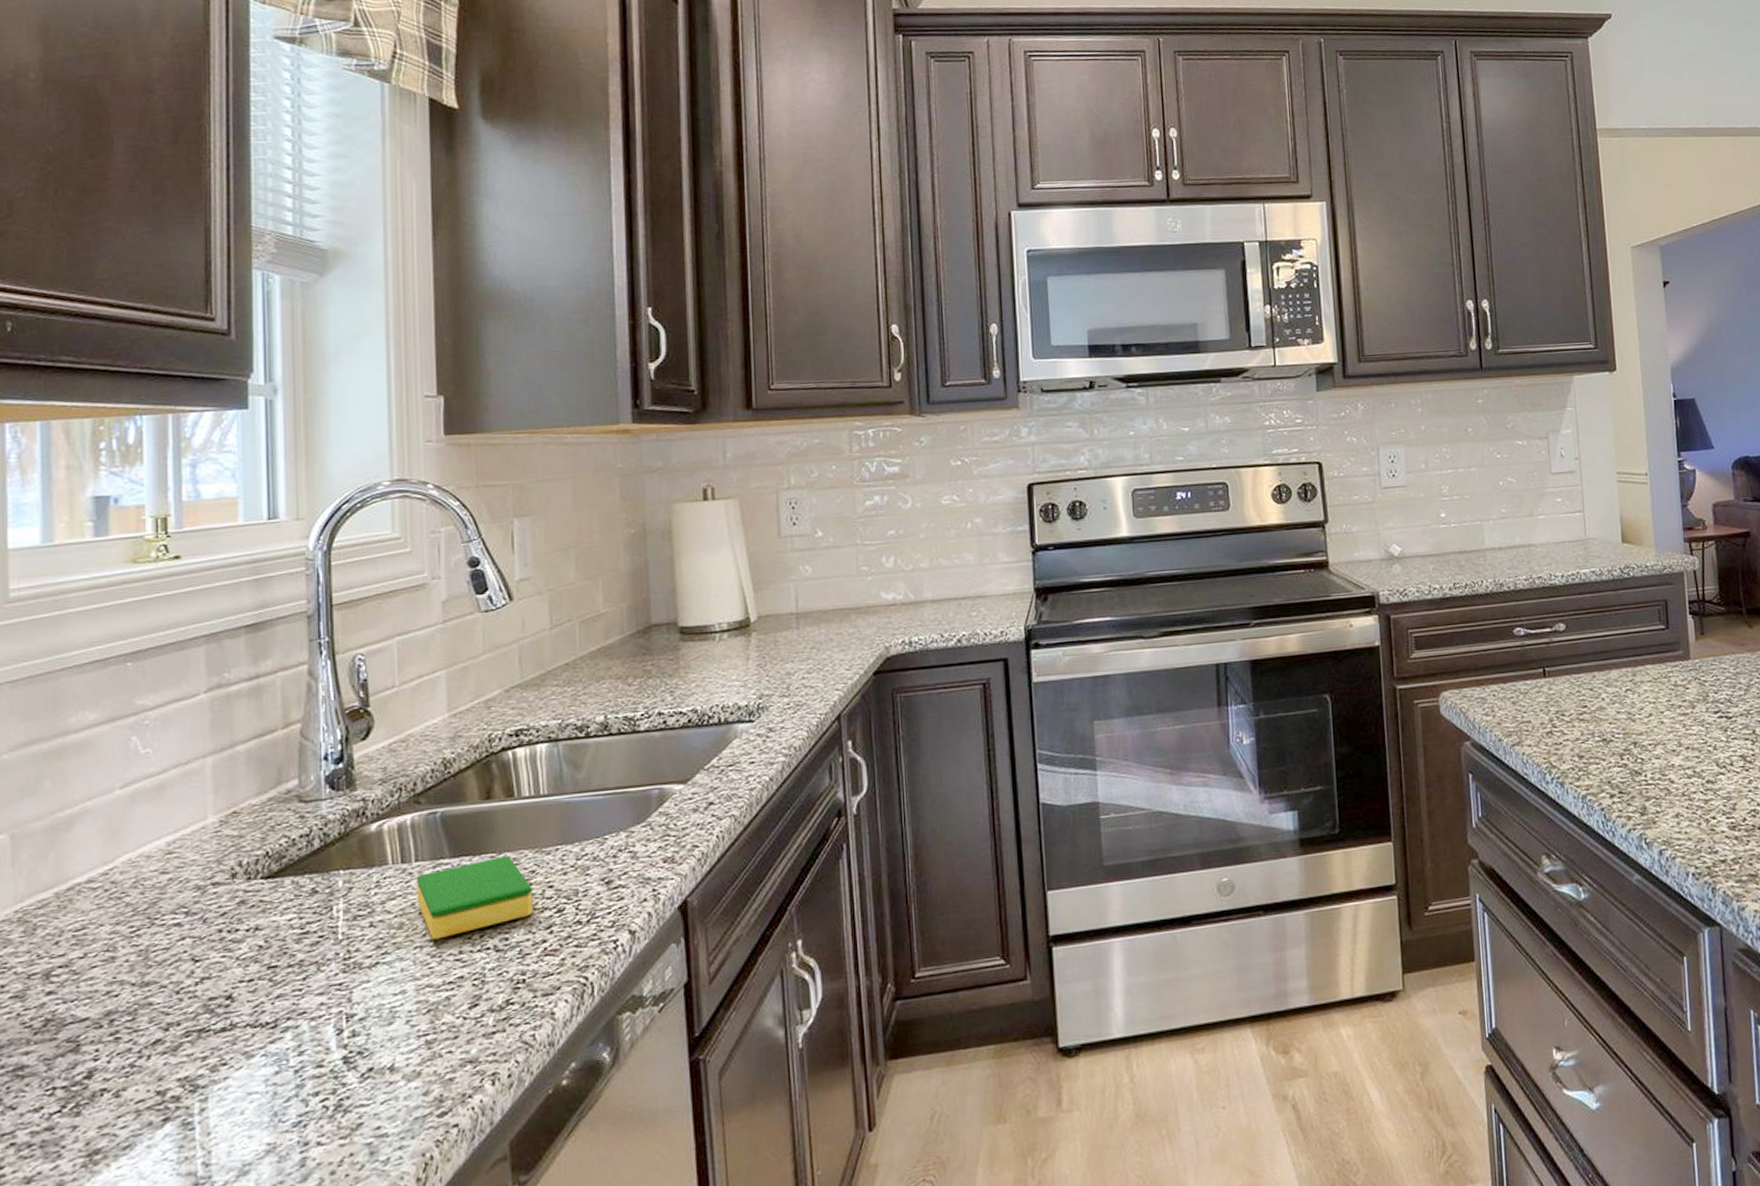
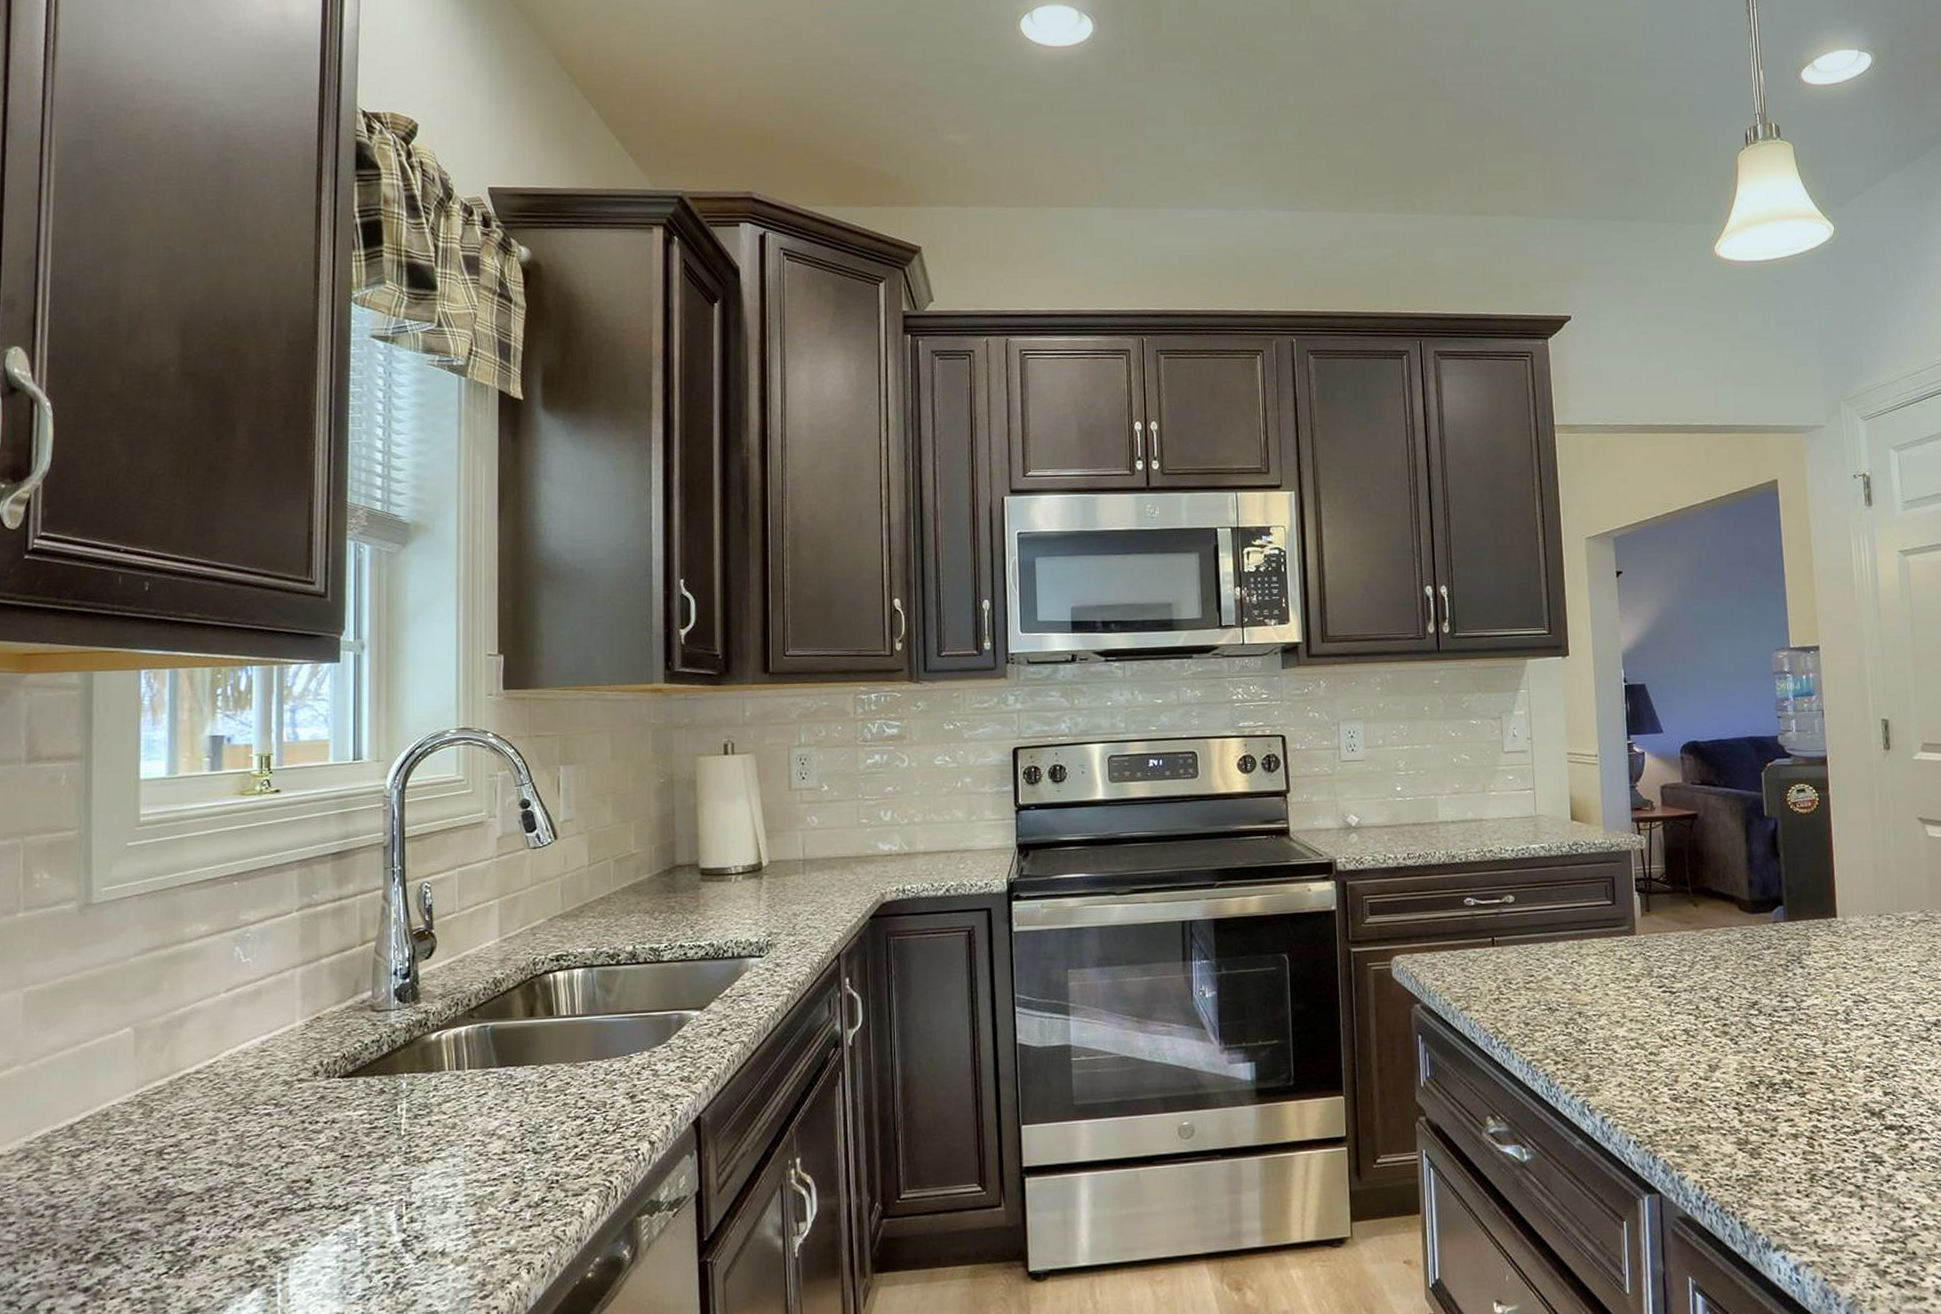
dish sponge: present [416,855,533,940] -> none [468,1068,567,1140]

